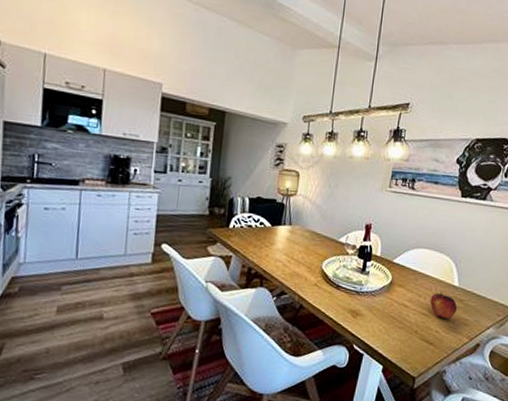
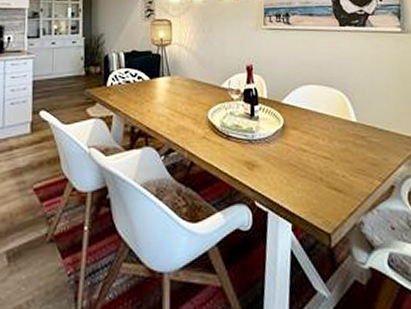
fruit: present [430,292,458,319] -> none [329,131,361,160]

